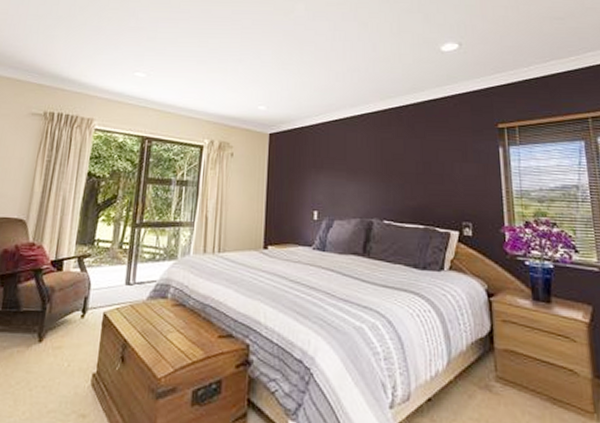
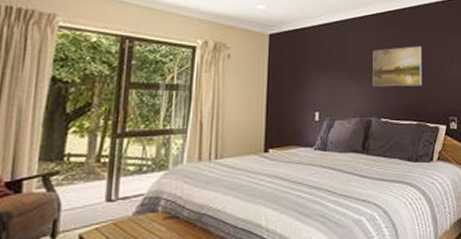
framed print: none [373,144,429,187] -> present [373,46,422,87]

